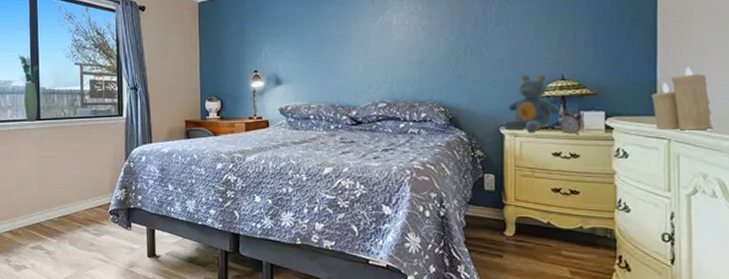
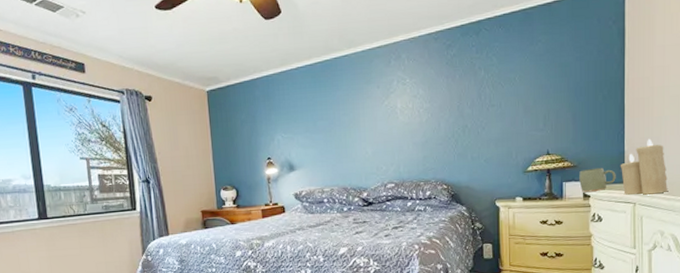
vase: present [18,53,39,122] -> none [16,150,44,222]
stuffed animal: present [503,74,560,132] -> none [498,150,546,203]
alarm clock: present [559,109,584,134] -> none [545,180,566,203]
mug: none [600,97,646,123] -> present [579,167,616,192]

